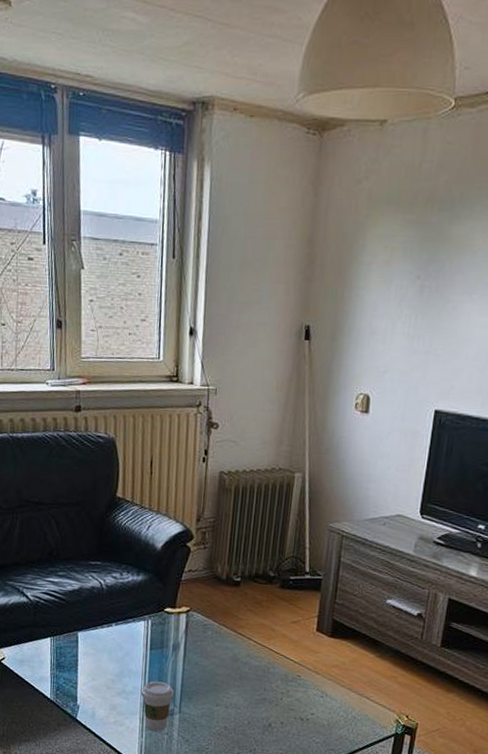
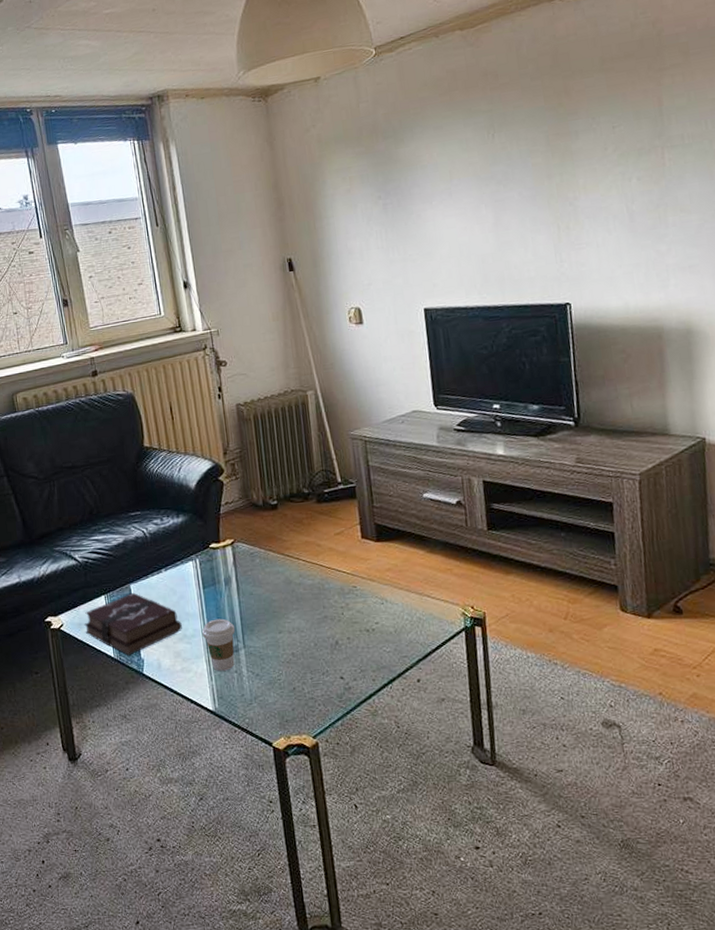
hardback book: none [25,640,123,700] -> present [84,592,182,656]

